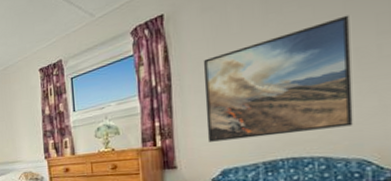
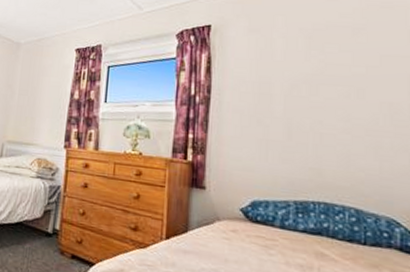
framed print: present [203,15,353,142] -> none [240,69,385,181]

